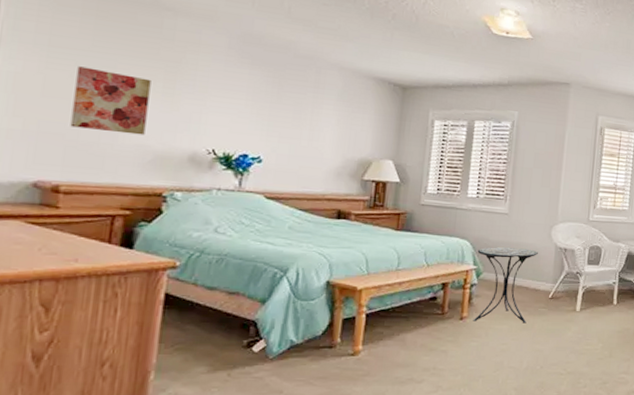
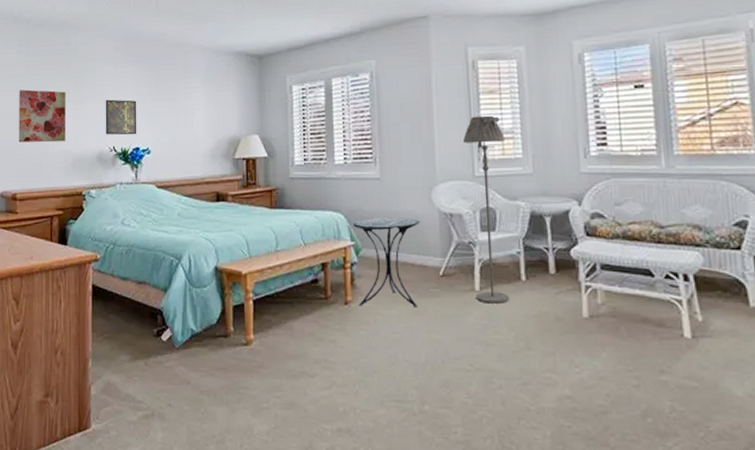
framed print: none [203,98,251,141] -> present [105,99,137,135]
floor lamp: none [576,172,617,322] -> present [463,115,510,304]

